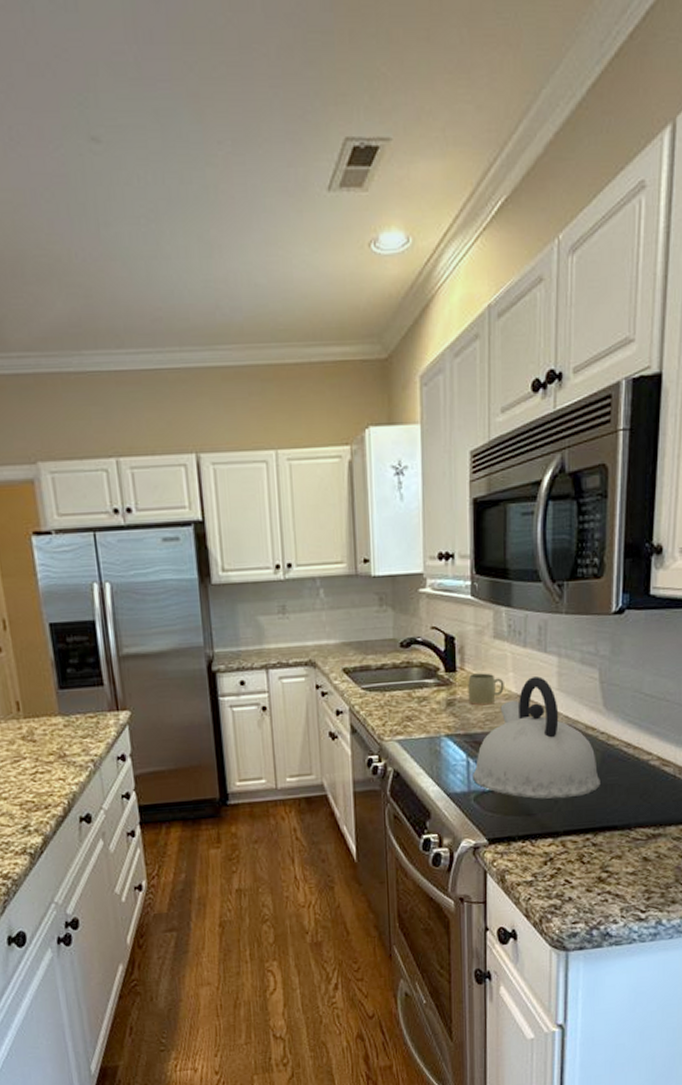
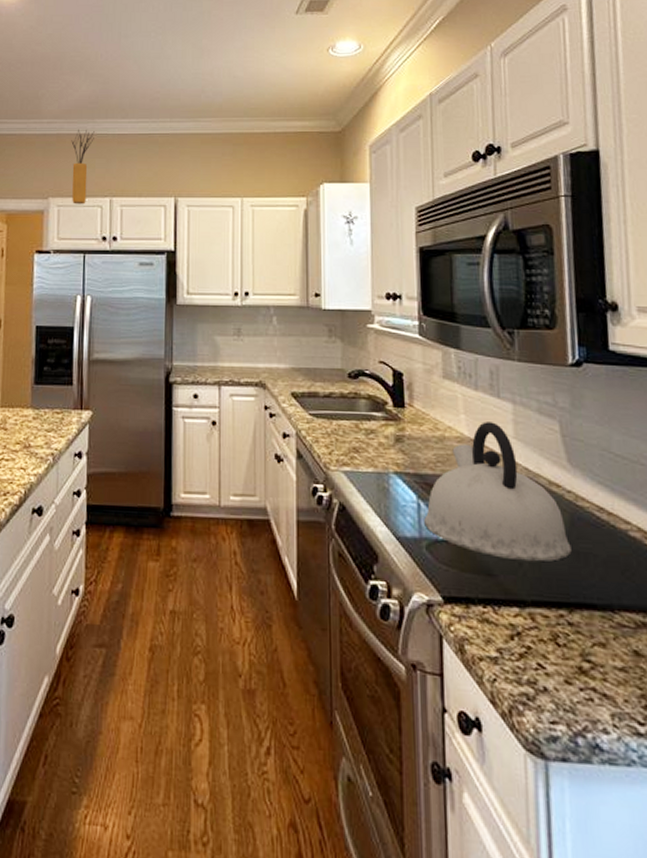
vase: none [54,364,87,469] -> present [71,129,95,204]
mug: present [468,673,504,706] -> none [417,412,456,446]

